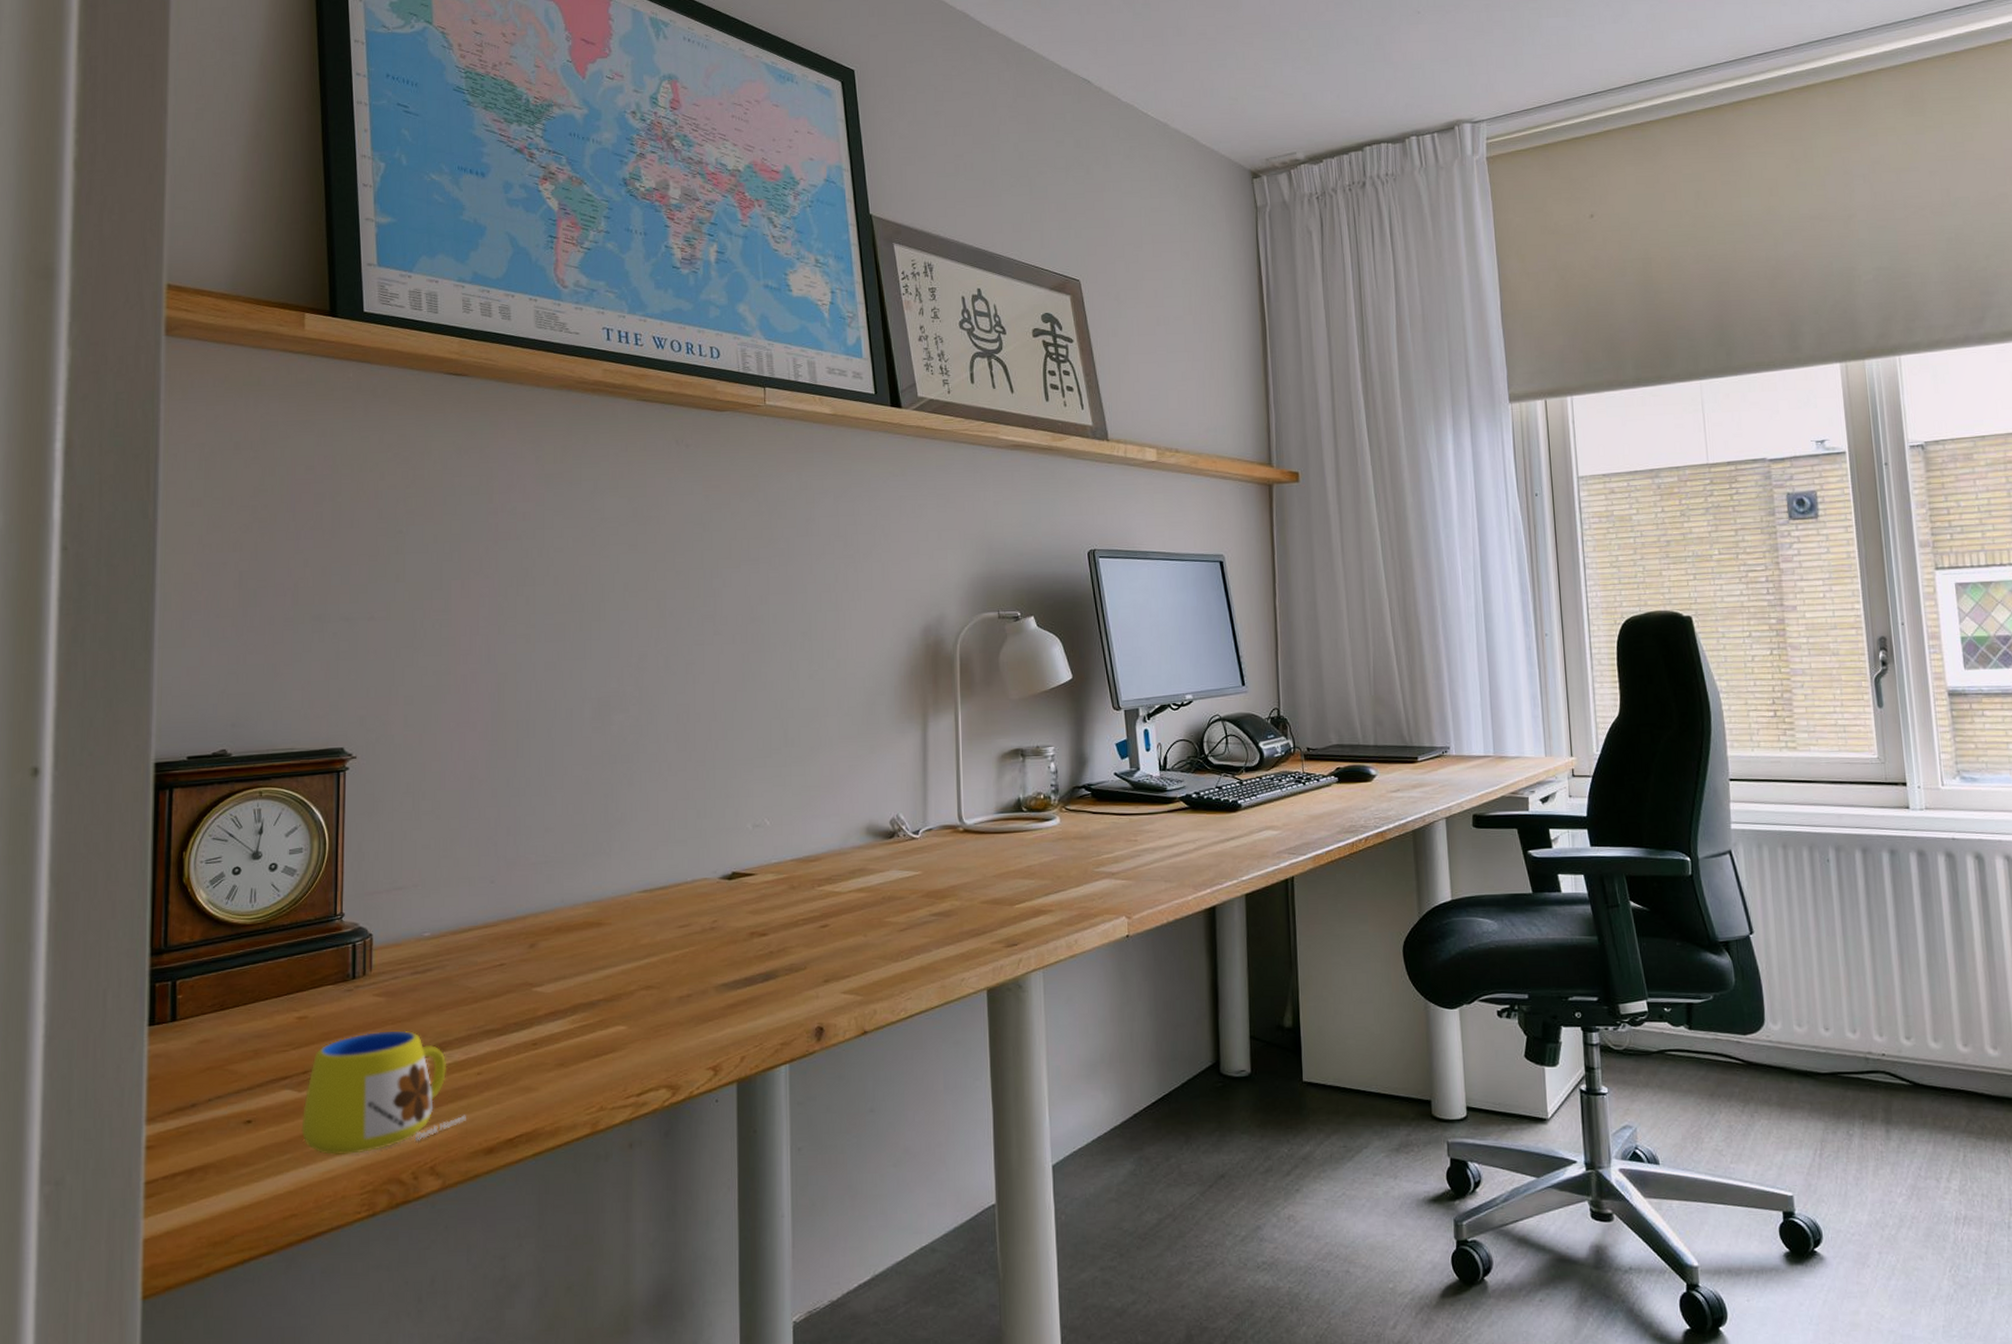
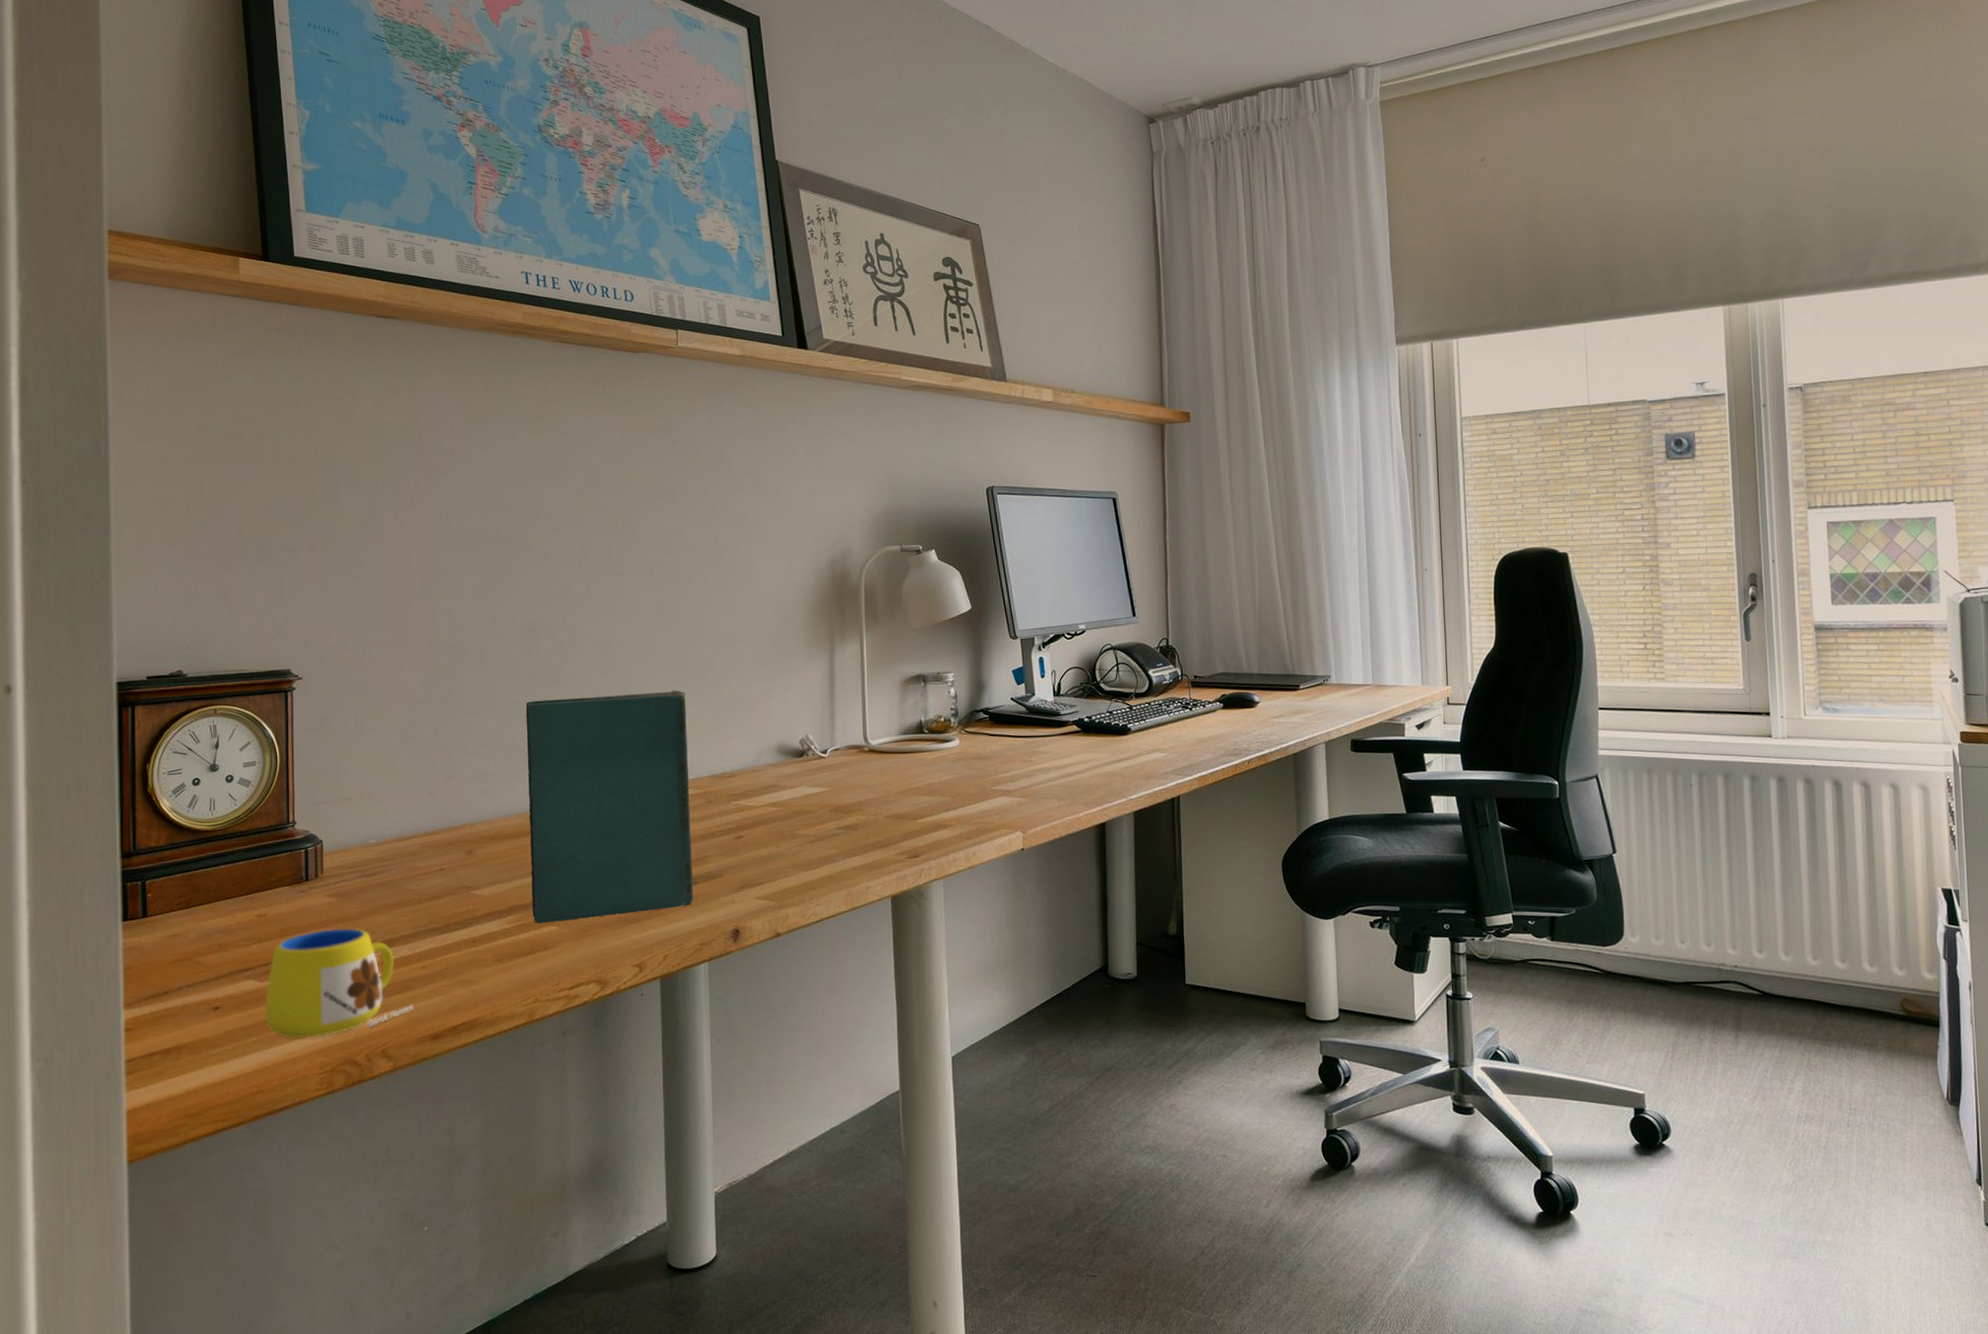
book: none [597,767,775,1023] -> present [525,690,694,923]

